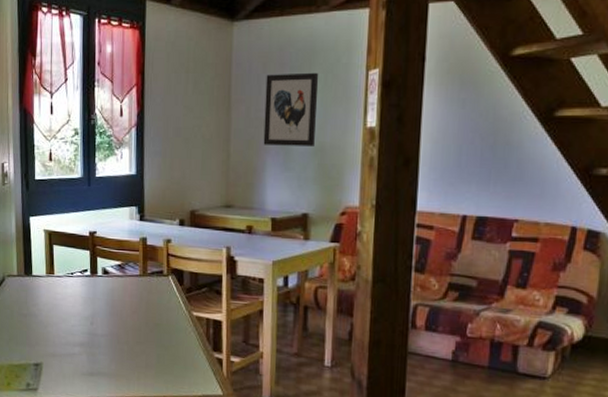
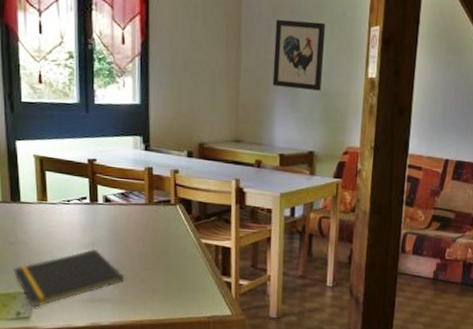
notepad: none [25,321,120,379] -> present [14,248,124,307]

